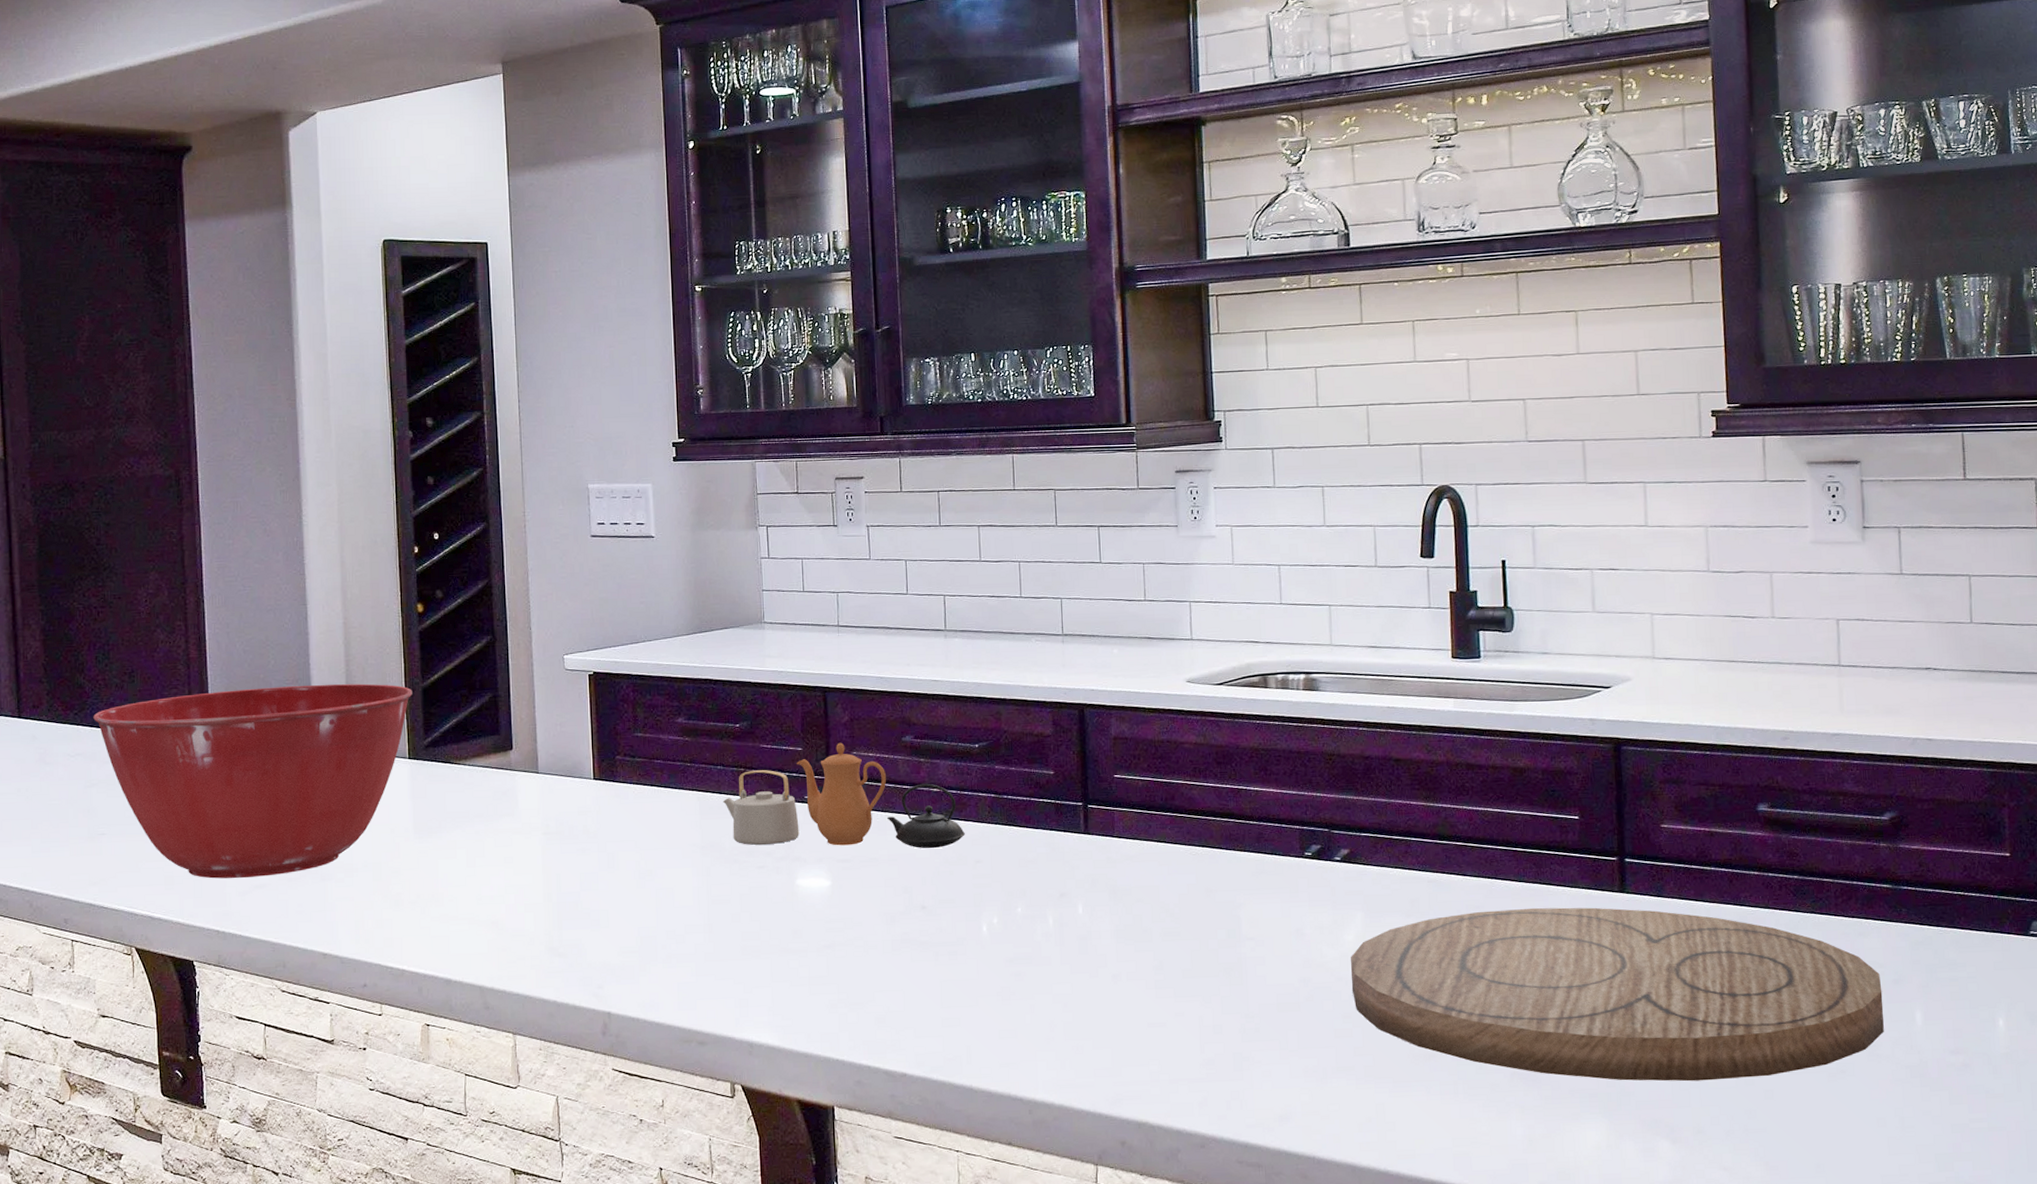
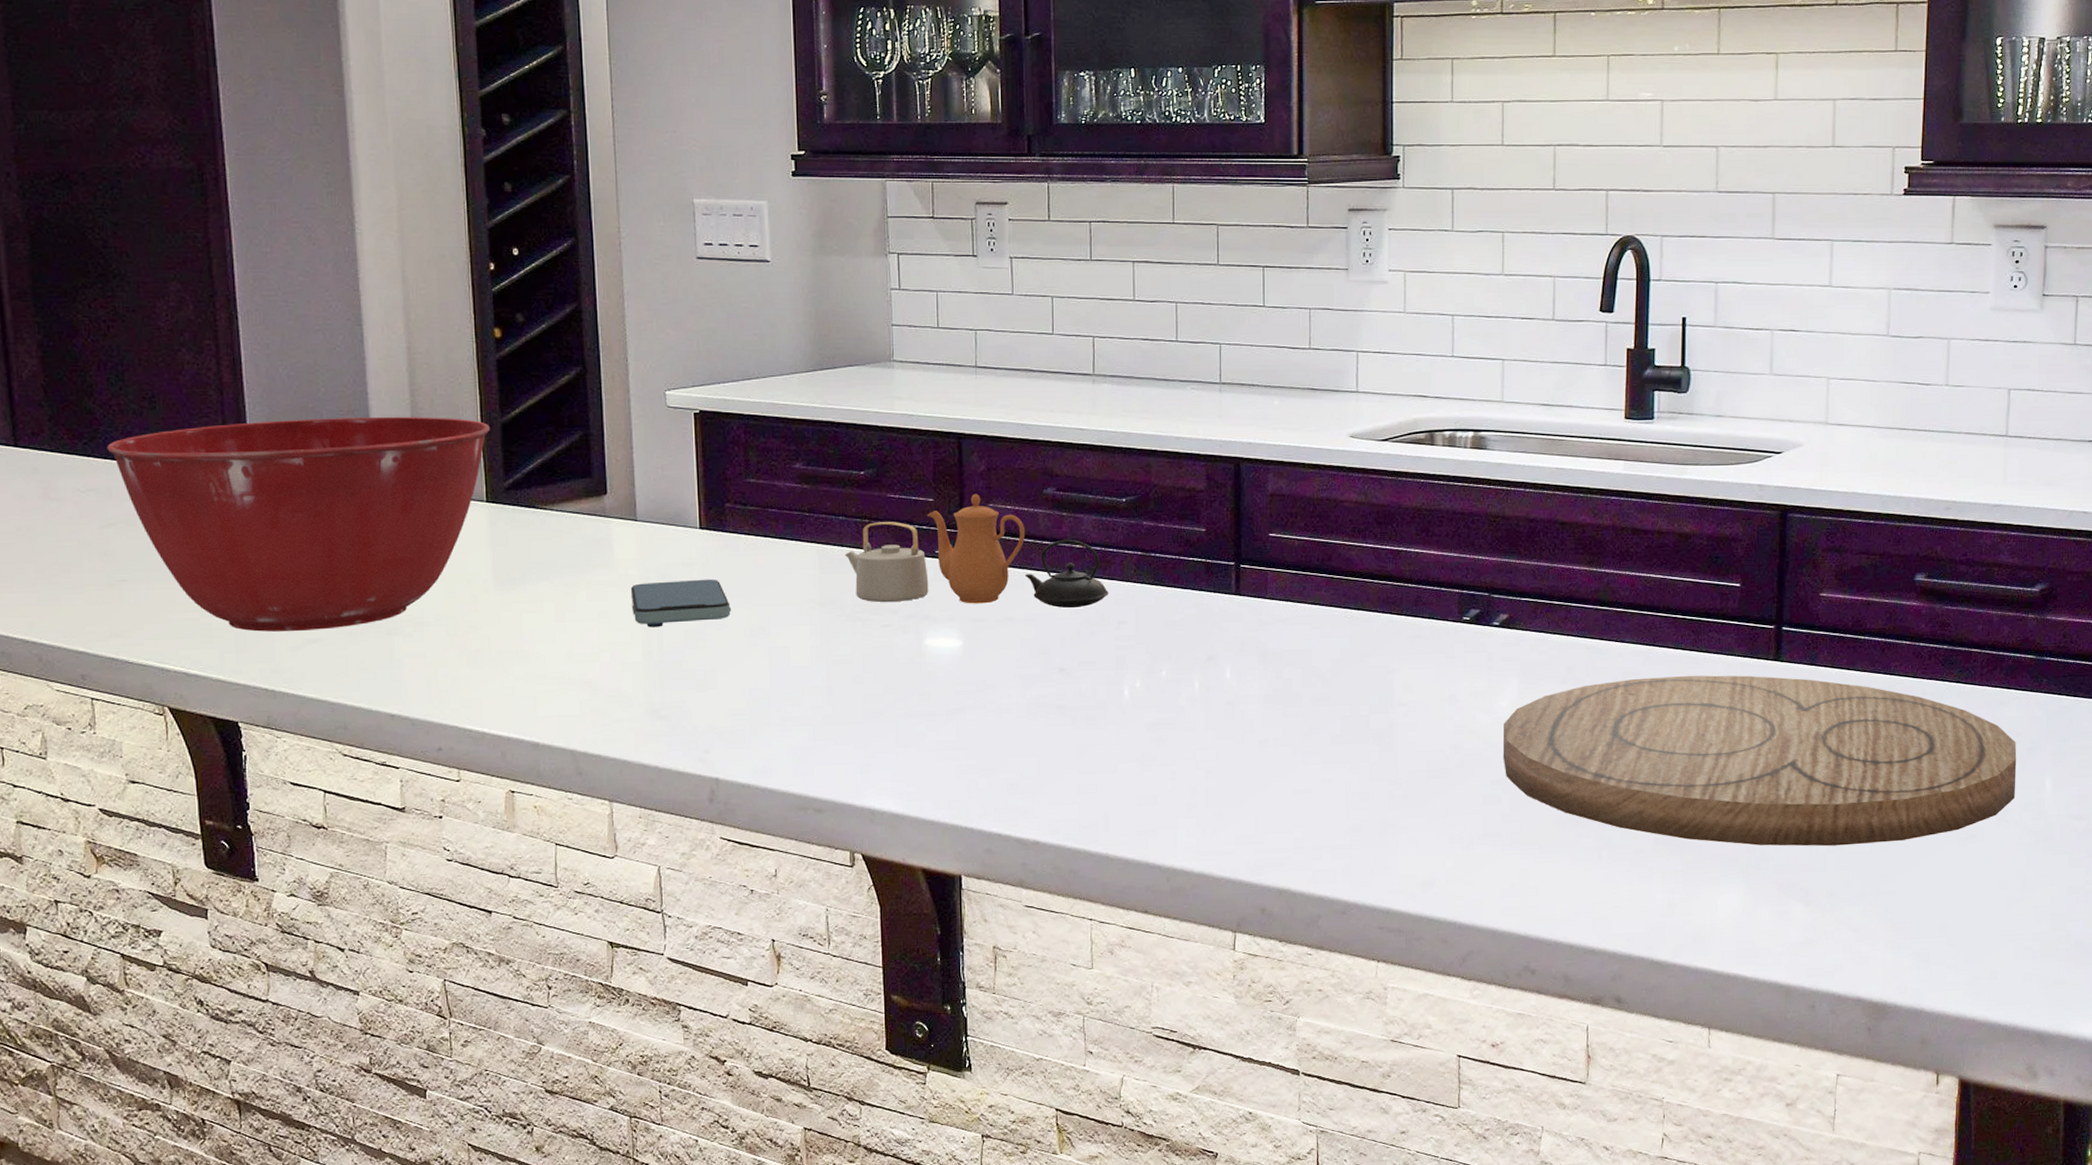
smartphone: none [532,825,621,871] -> present [630,579,731,628]

